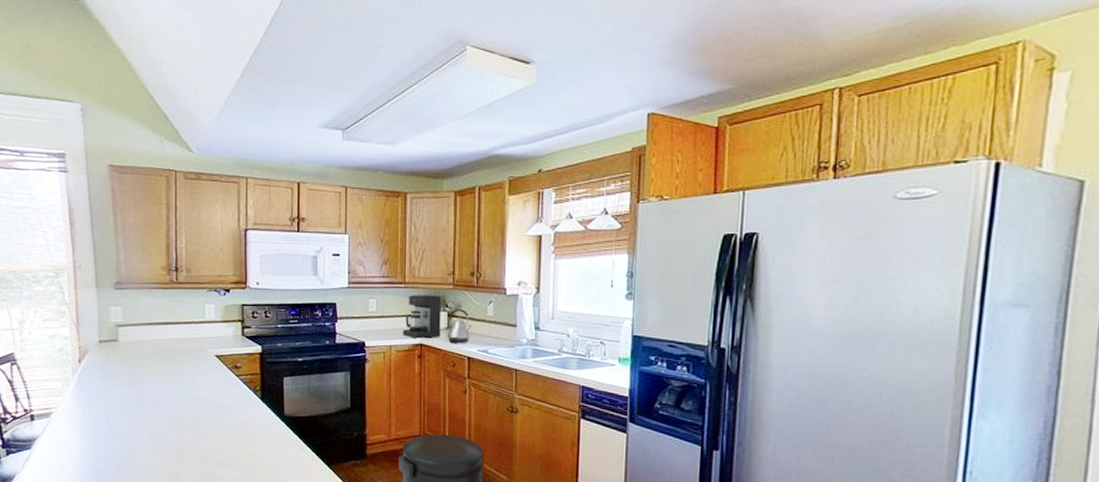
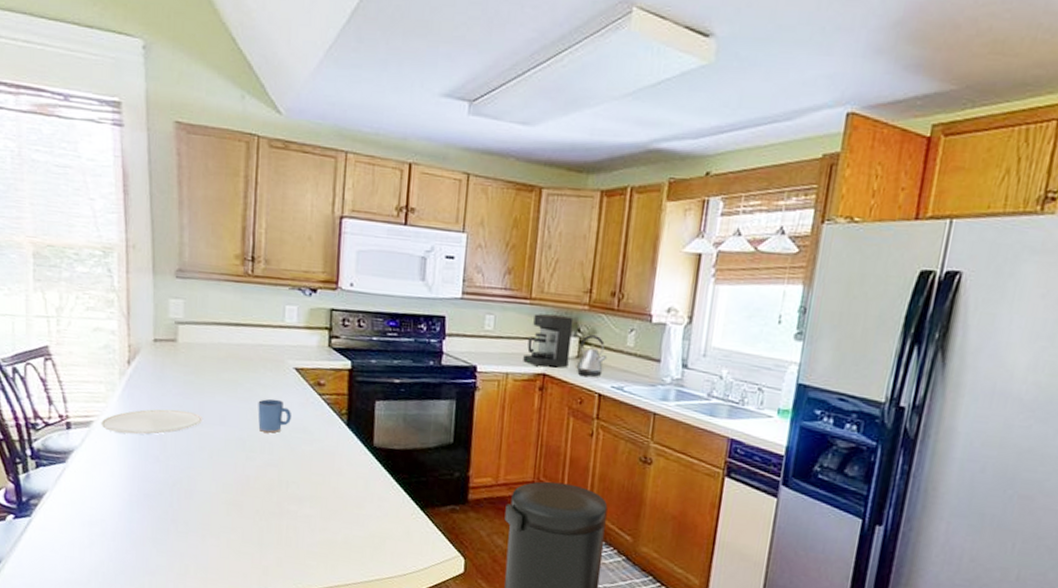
plate: none [59,397,143,421] -> present [101,409,204,435]
mug: none [187,382,216,411] -> present [257,398,292,433]

